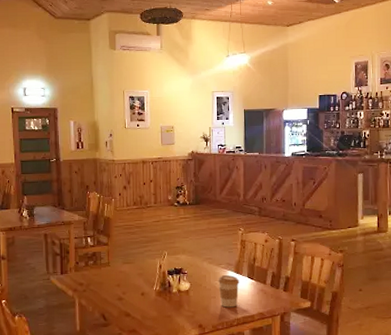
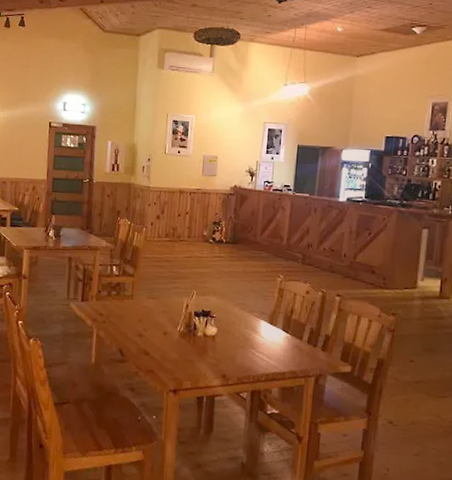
coffee cup: present [218,274,240,308] -> none [248,323,273,361]

